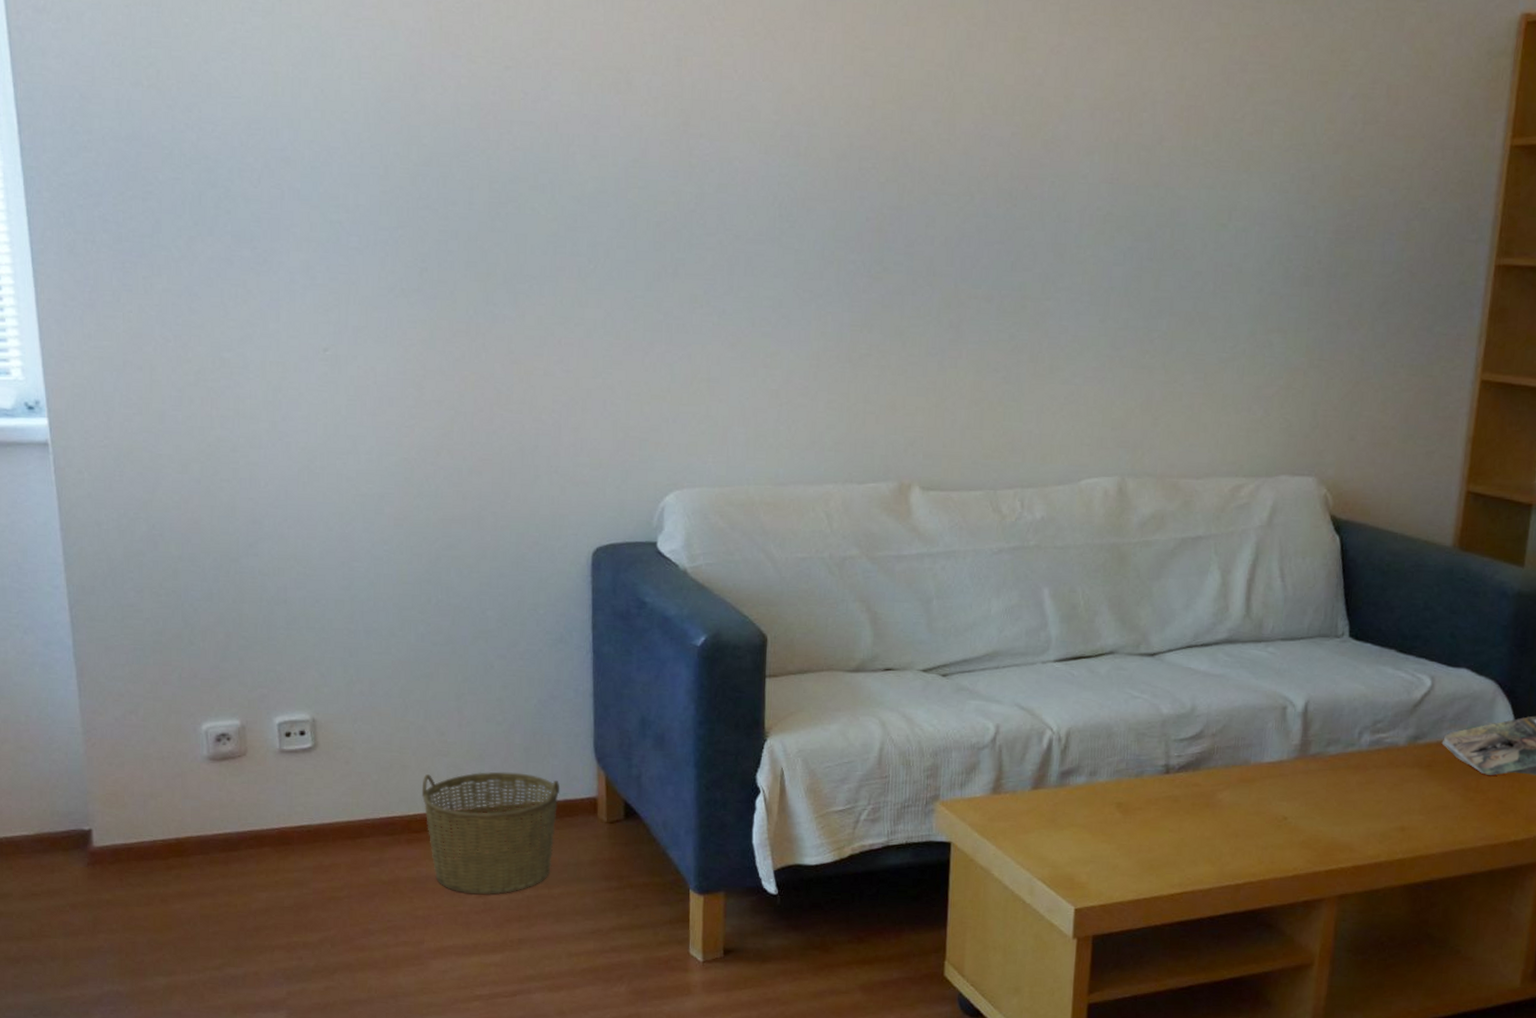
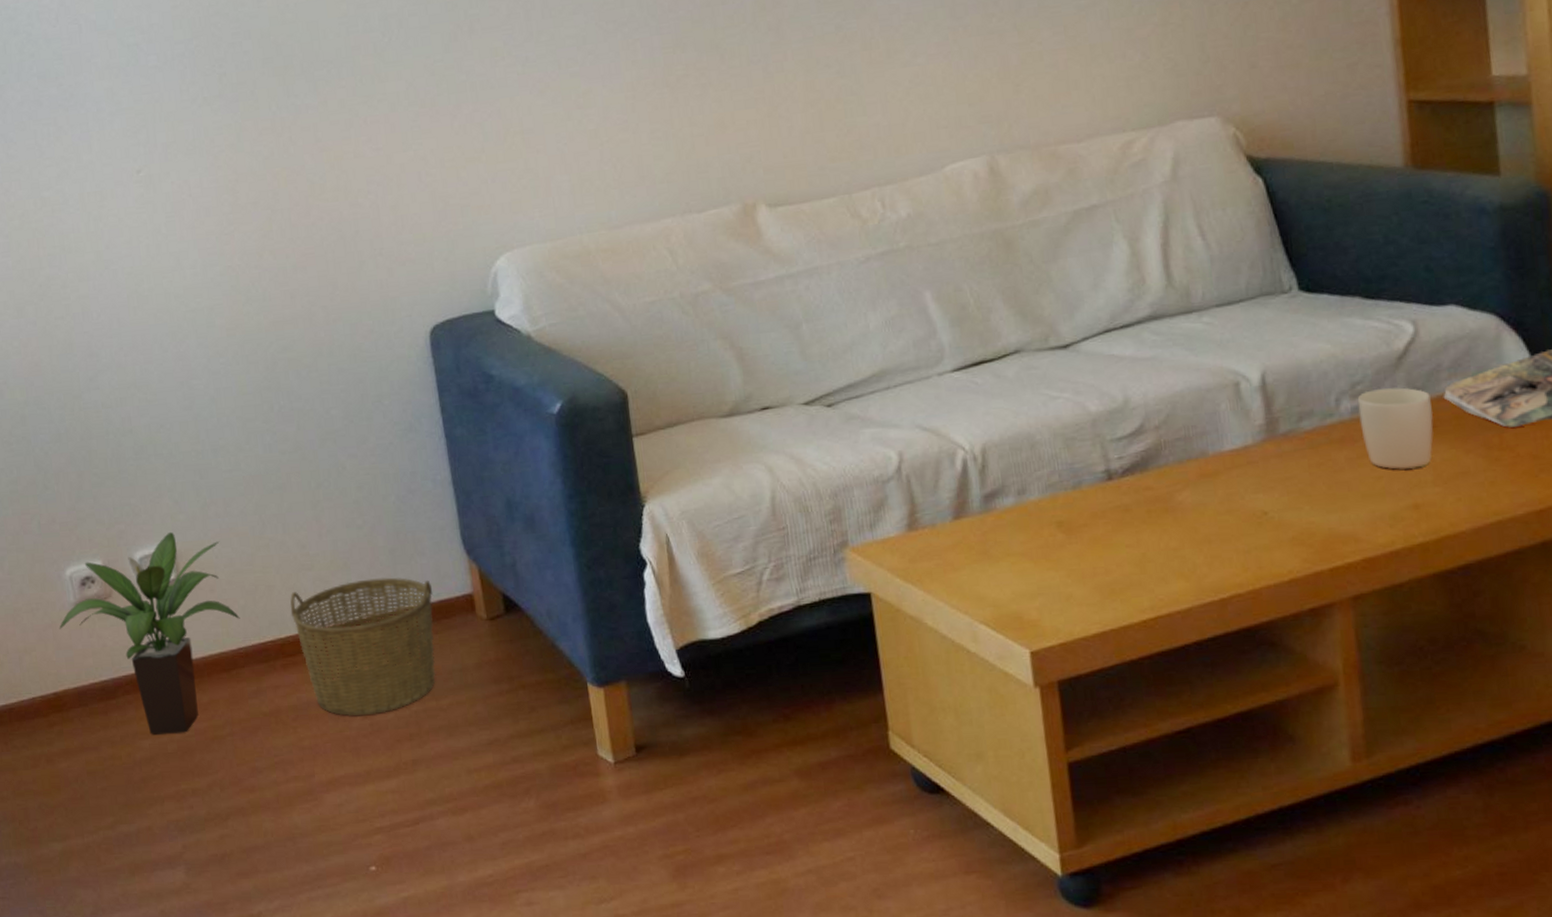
potted plant: none [188,703,372,890] -> present [59,532,240,735]
mug: none [1373,729,1432,798] -> present [1357,387,1434,470]

